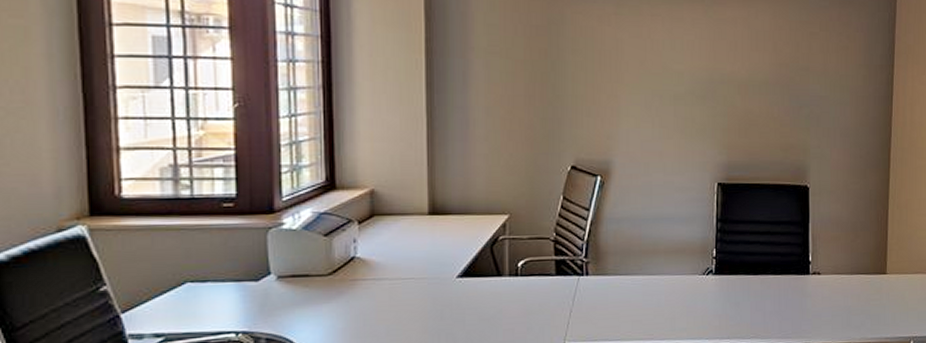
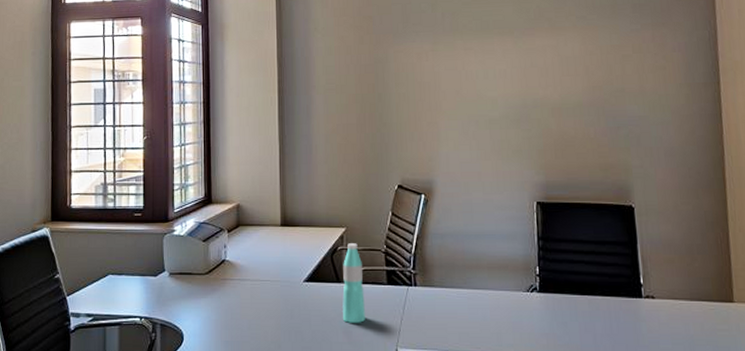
water bottle: none [504,231,530,320] -> present [342,243,365,323]

